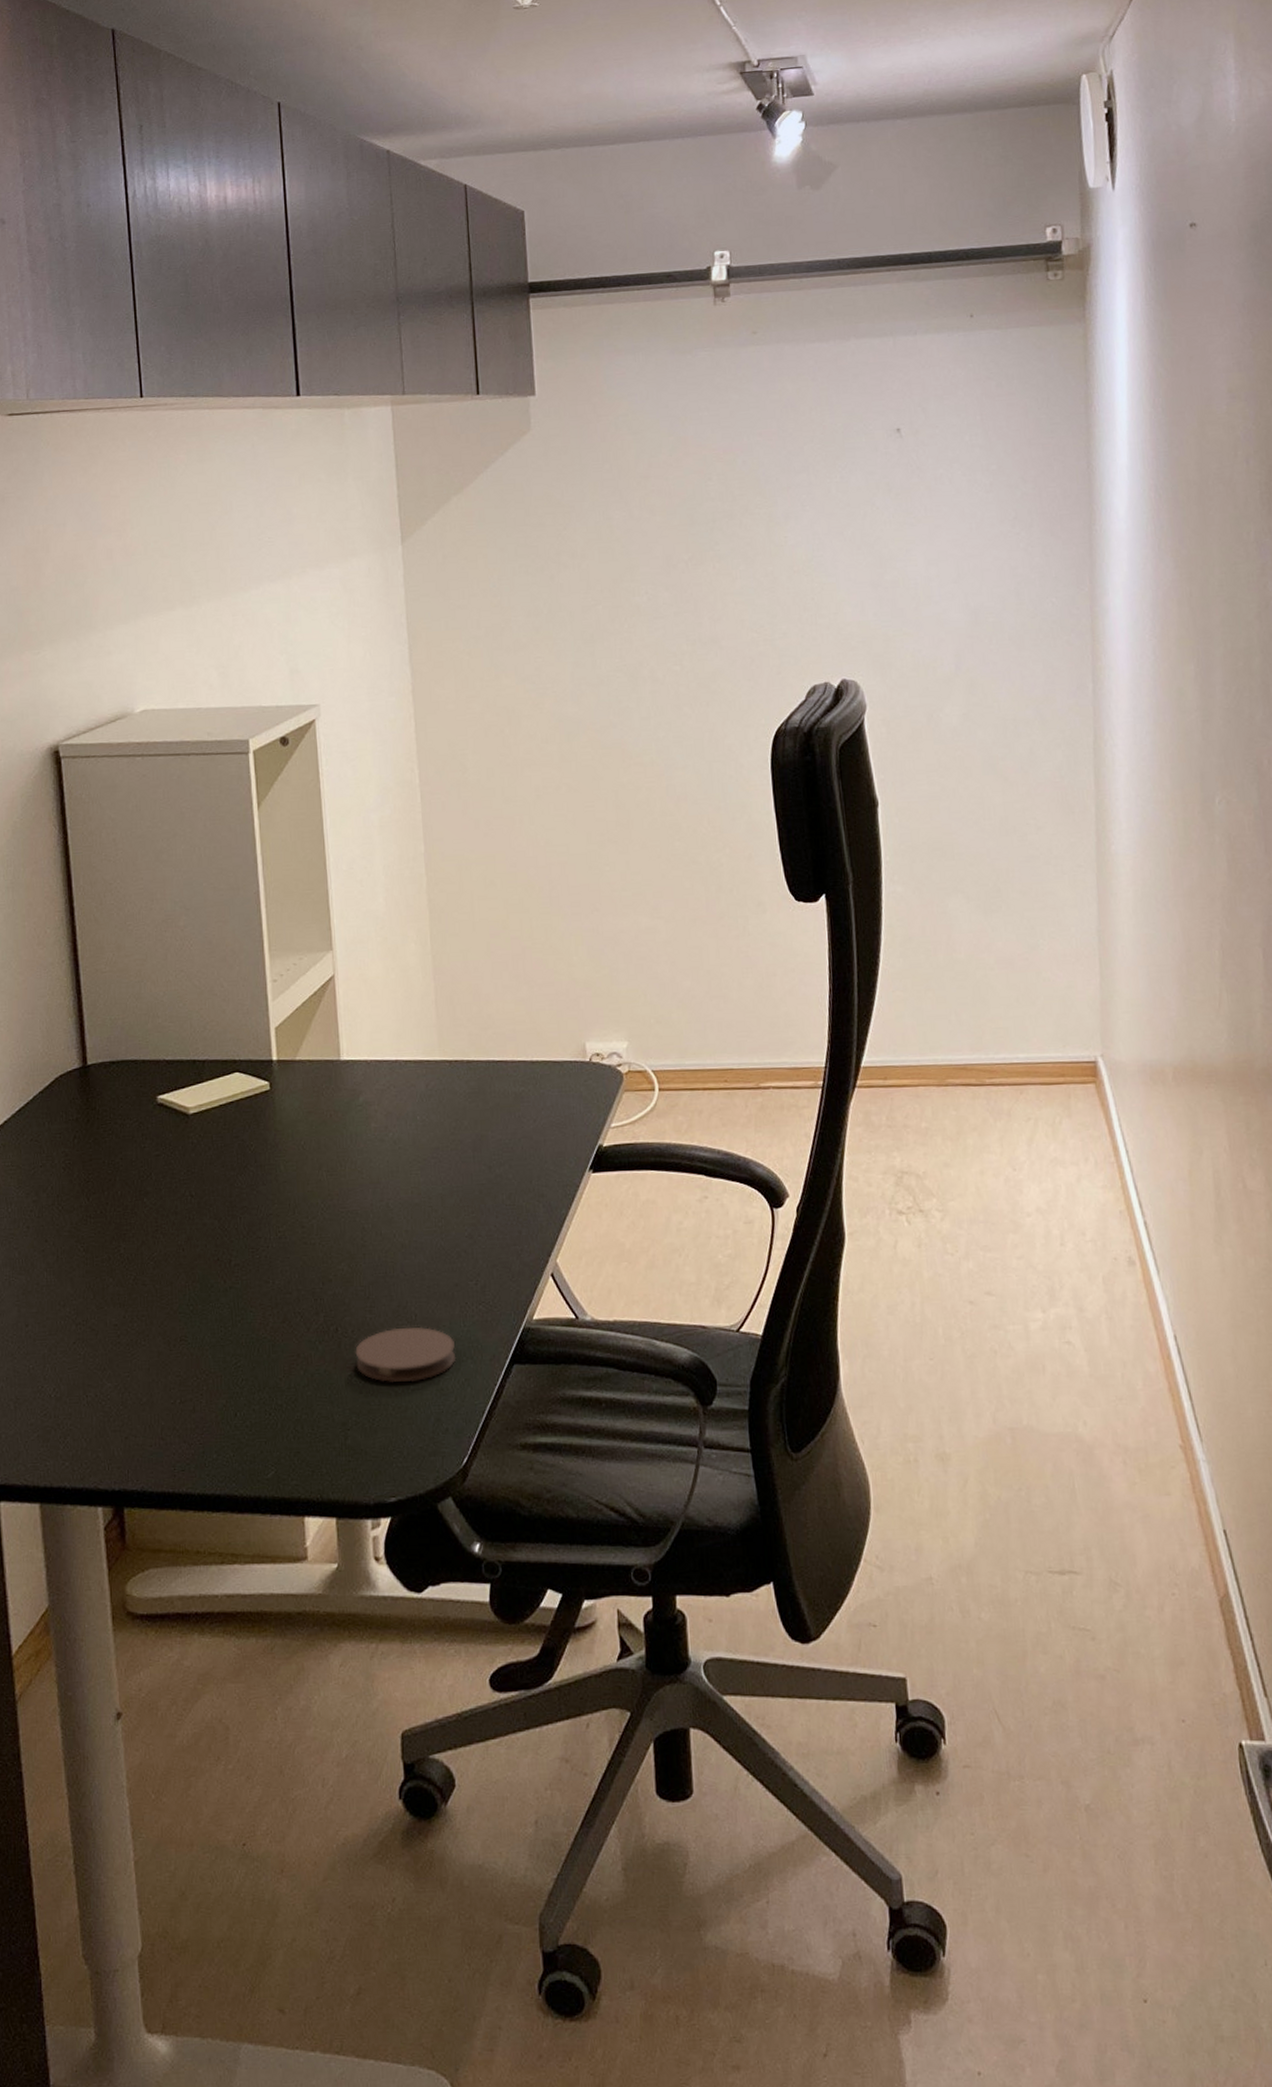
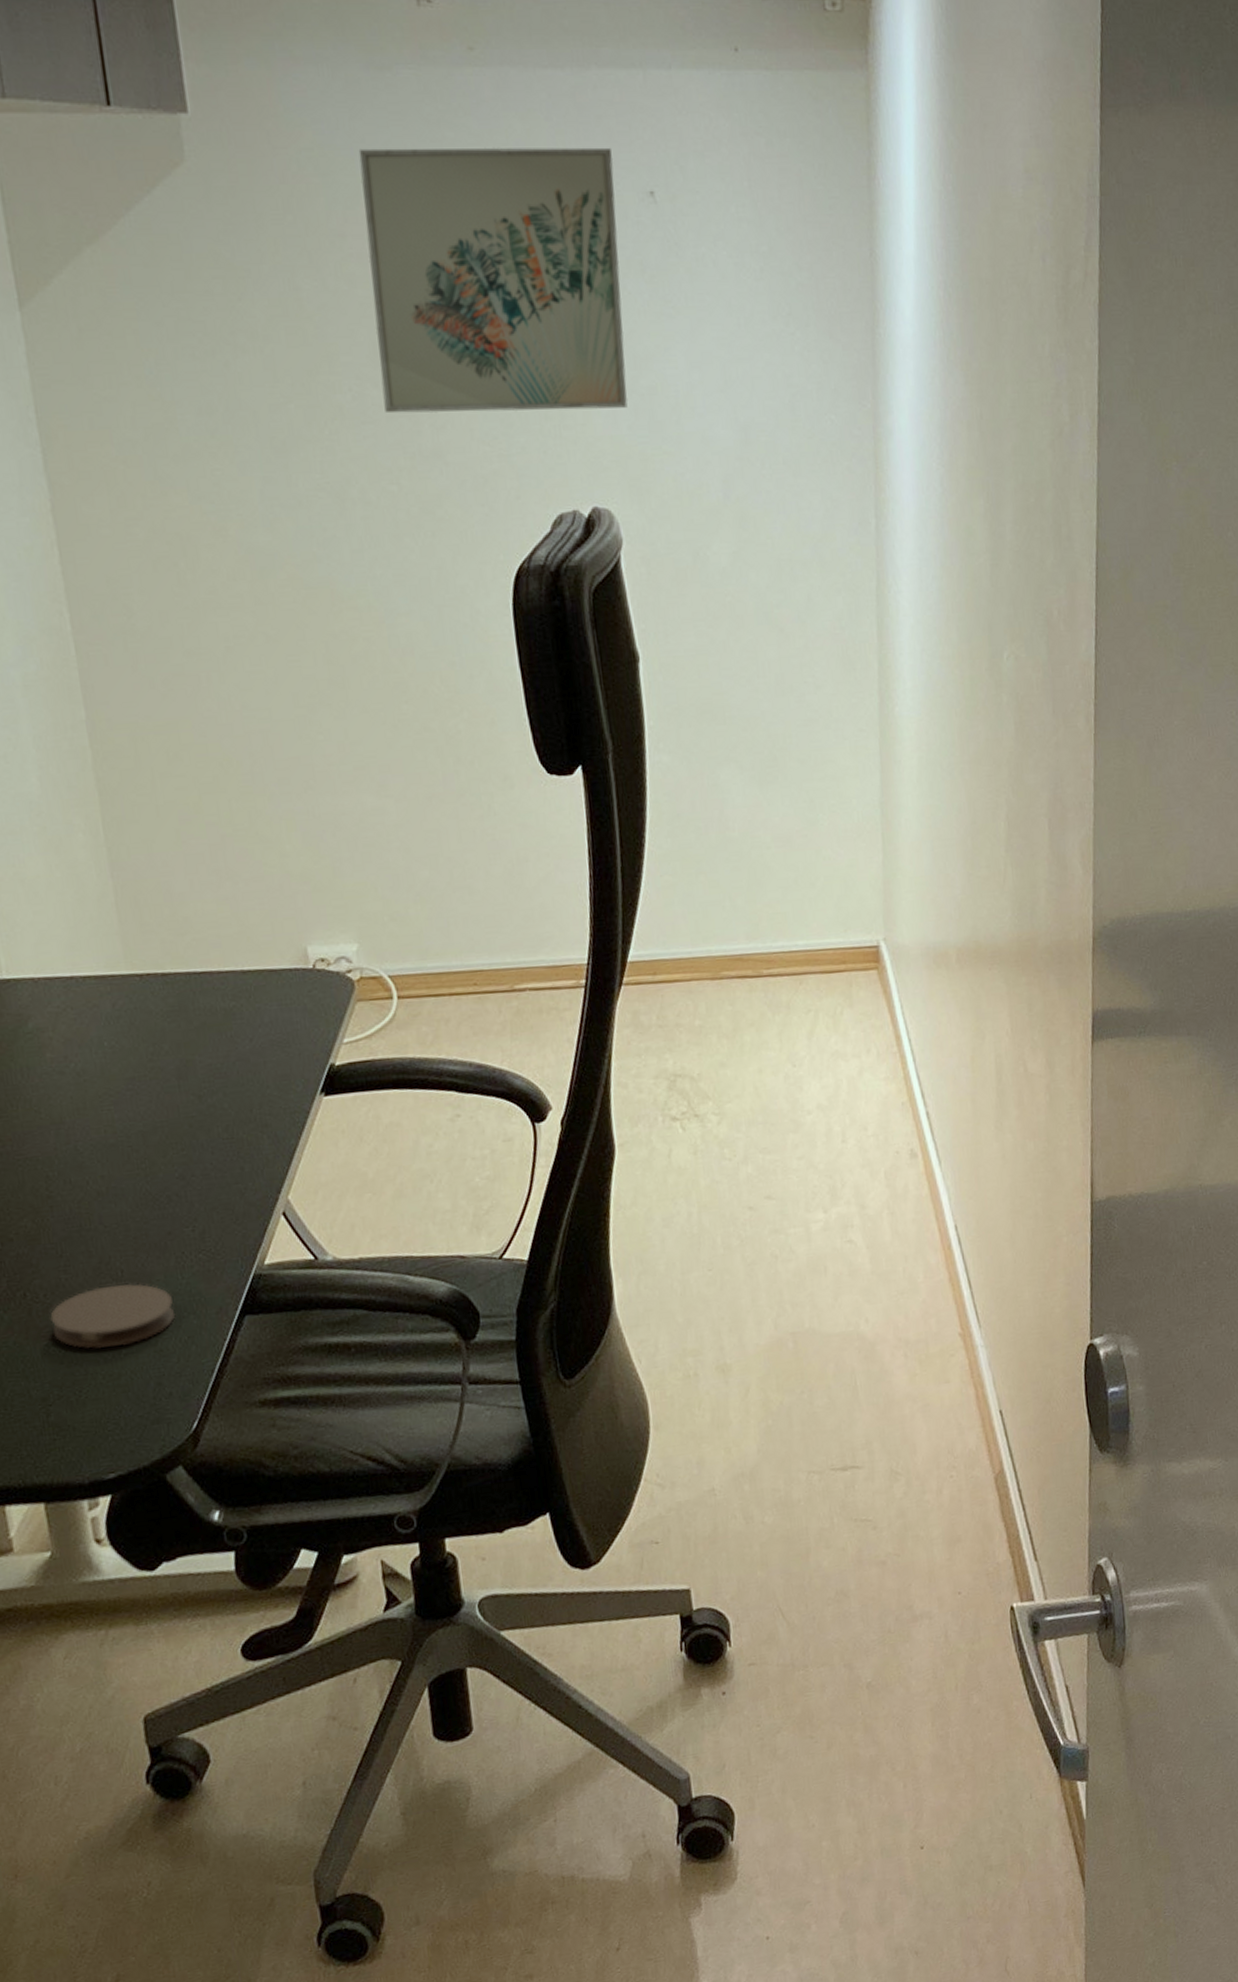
wall art: none [663,398,874,610] -> present [358,147,628,414]

